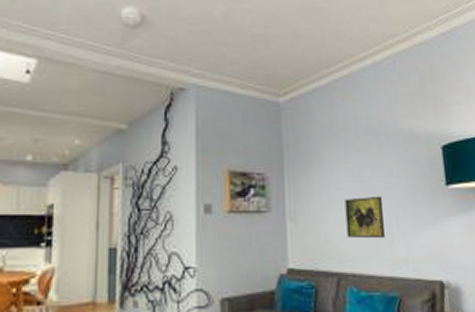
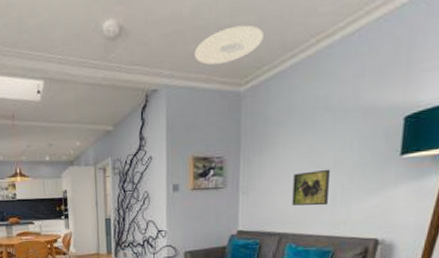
ceiling light: none [227,36,298,72] -> present [194,24,263,65]

